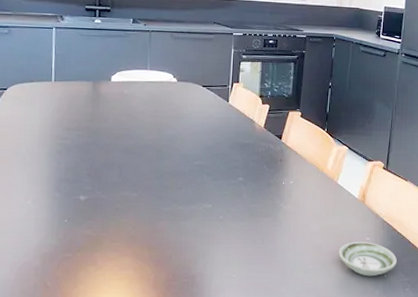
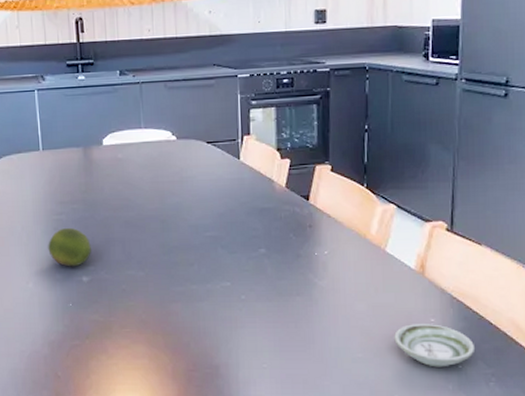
fruit: none [50,151,91,187] -> present [48,227,91,267]

